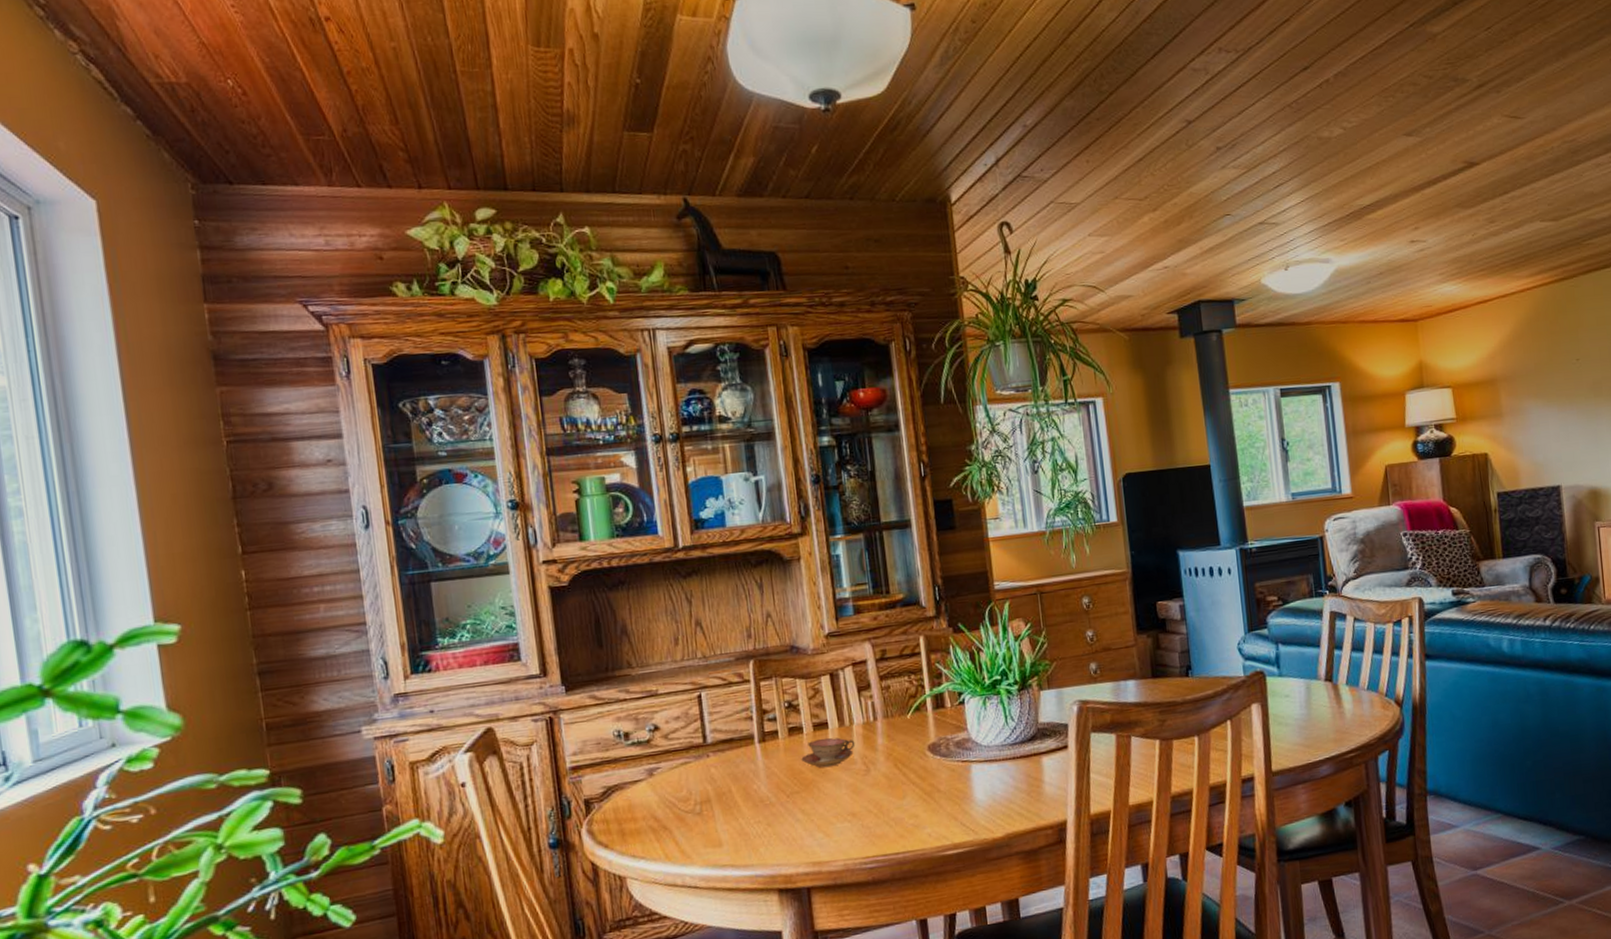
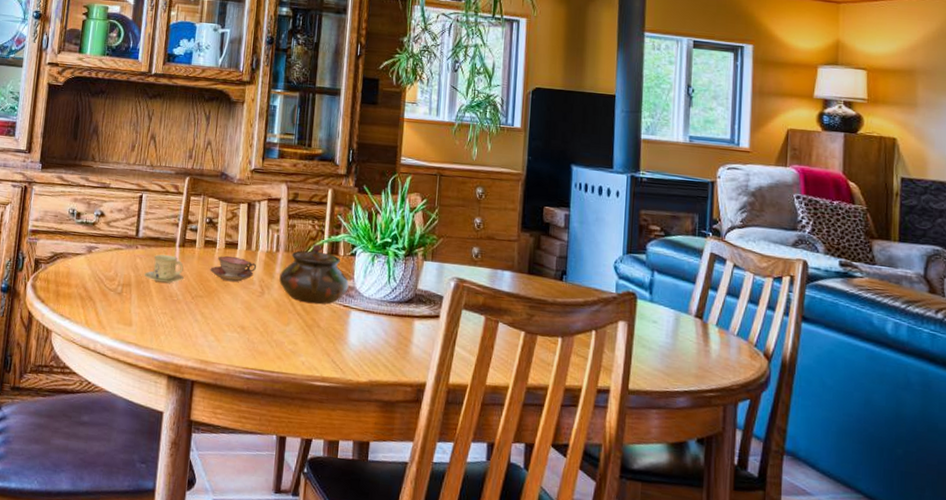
cup and saucer: none [723,755,772,790] -> present [143,254,184,284]
teapot: none [883,701,964,769] -> present [279,244,349,305]

